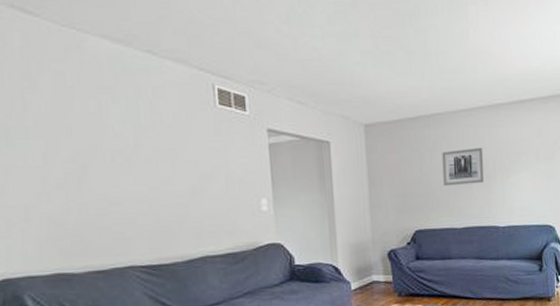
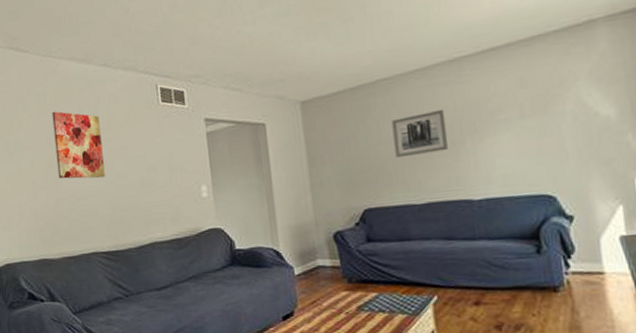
wall art: none [74,96,147,182] -> present [52,111,105,179]

